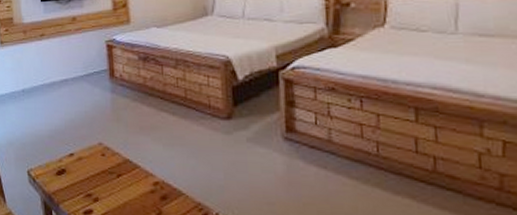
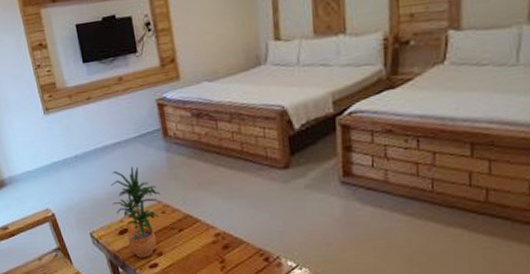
potted plant: none [53,105,103,202] -> present [110,166,161,258]

